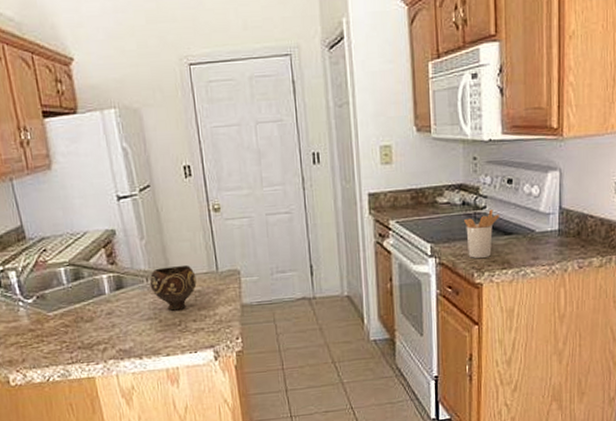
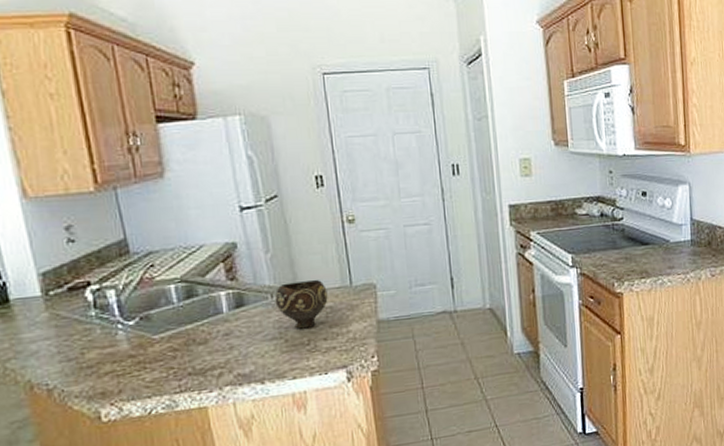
utensil holder: present [464,209,500,258] -> none [603,220,637,268]

